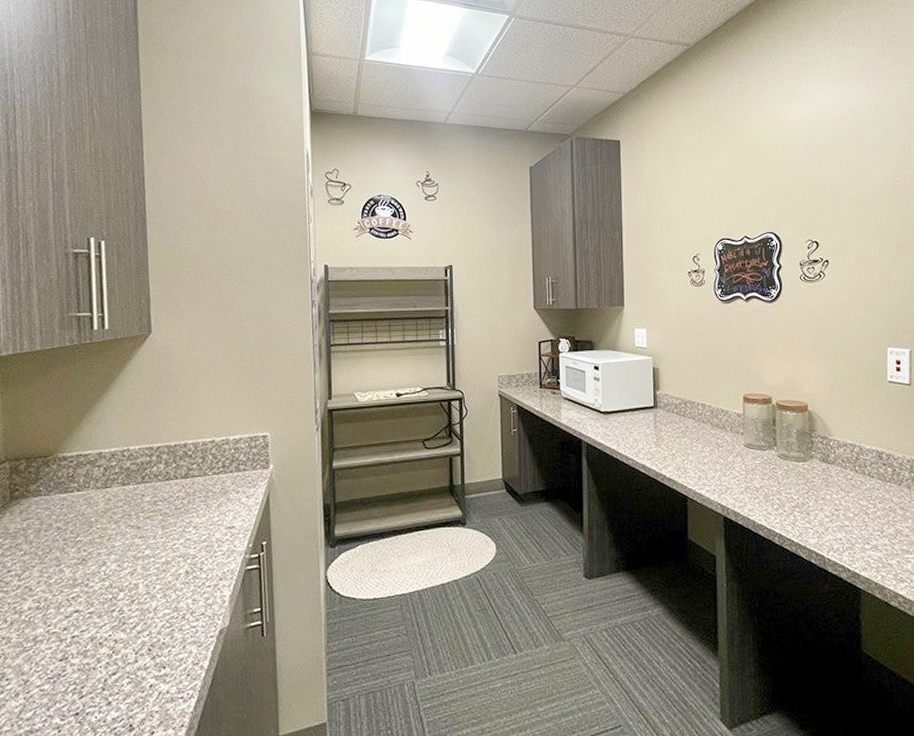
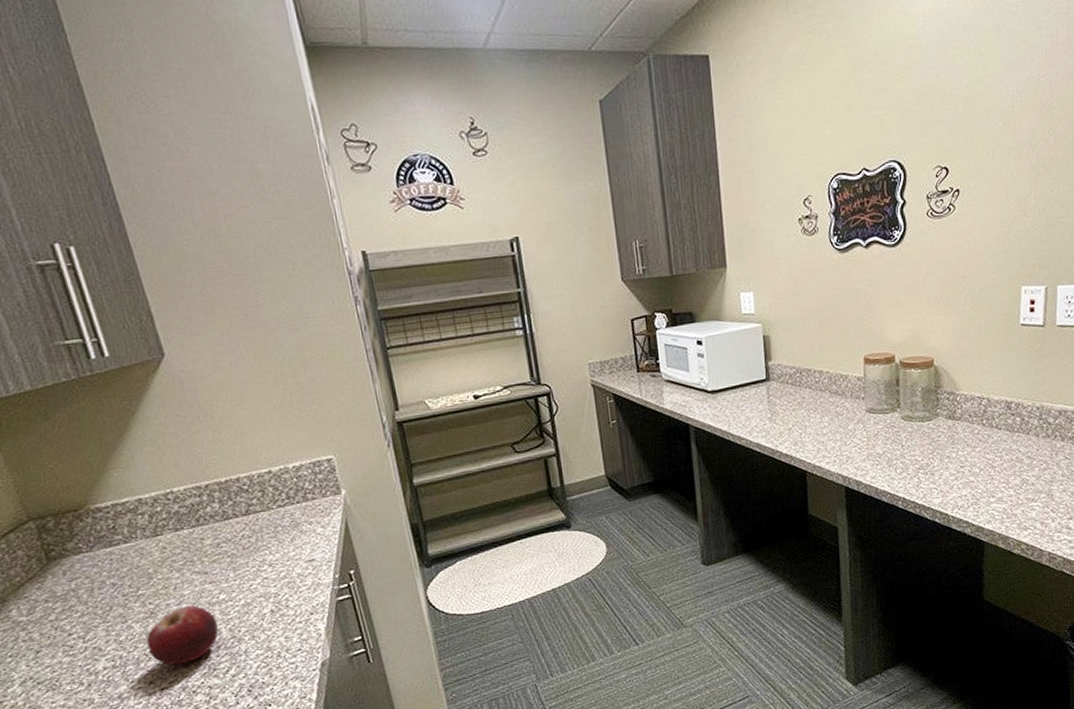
fruit: none [71,557,137,615] -> present [146,605,219,666]

